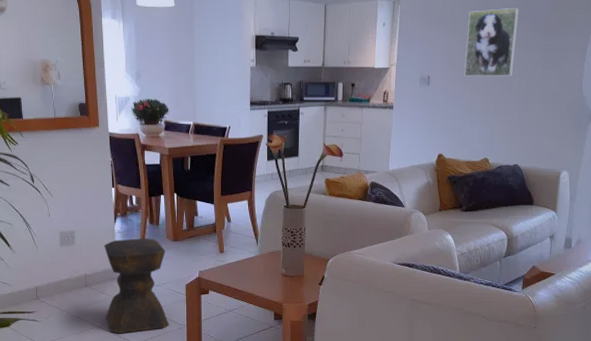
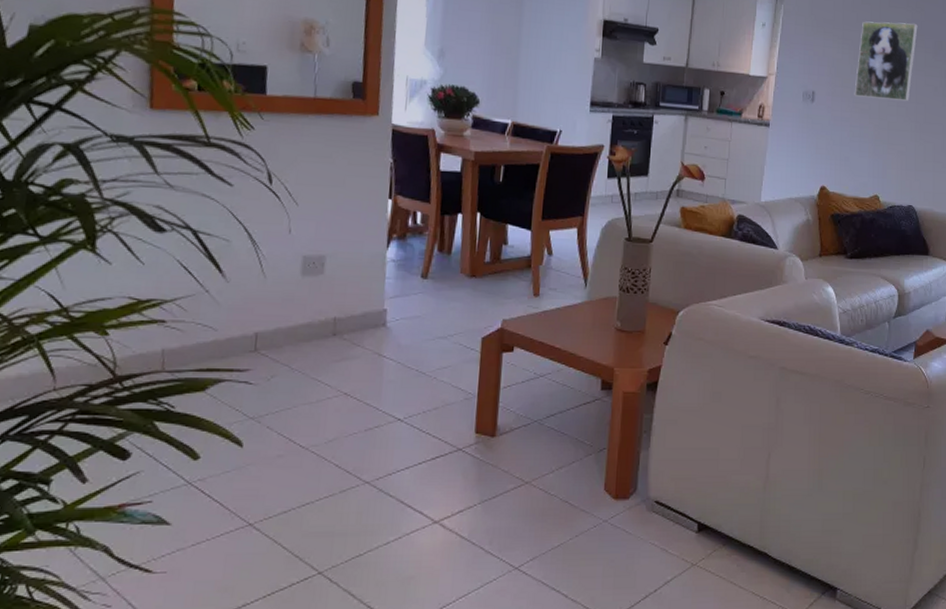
stool: present [103,238,170,334] -> none [358,270,458,405]

